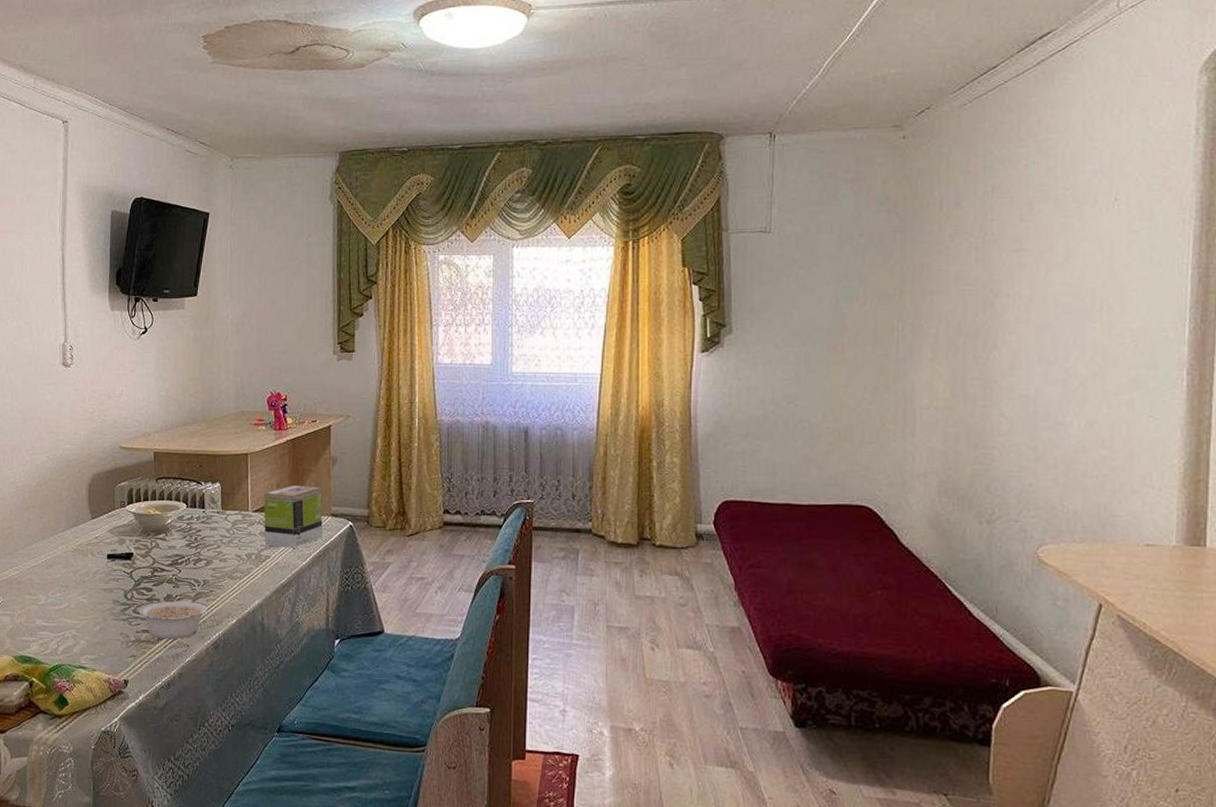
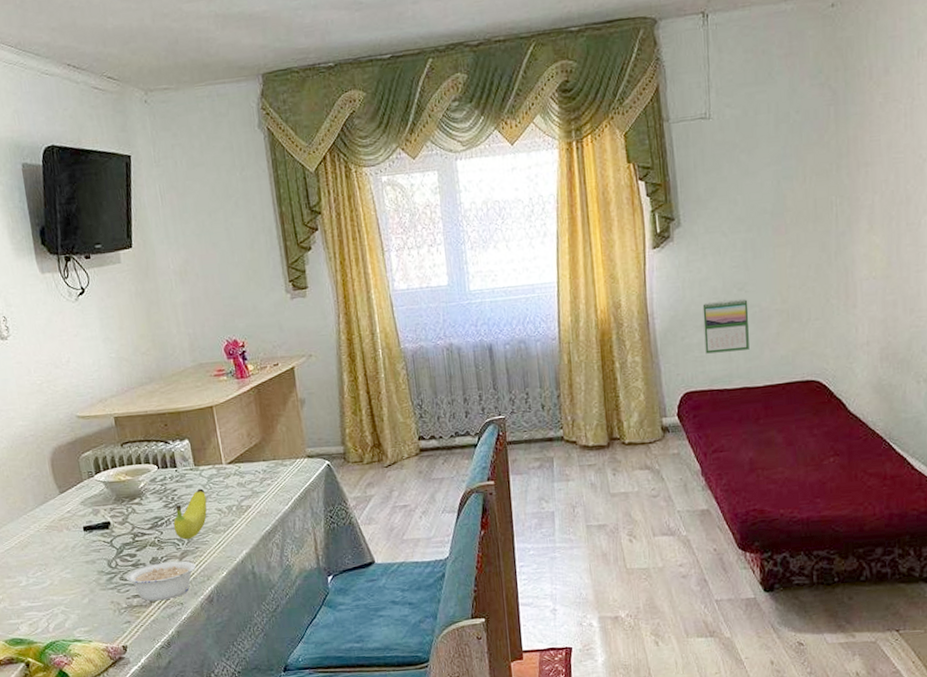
fruit: none [192,532,228,582] -> present [173,488,207,540]
tea box: present [264,485,323,548] -> none [236,430,301,495]
calendar: none [748,411,797,465] -> present [702,298,749,354]

